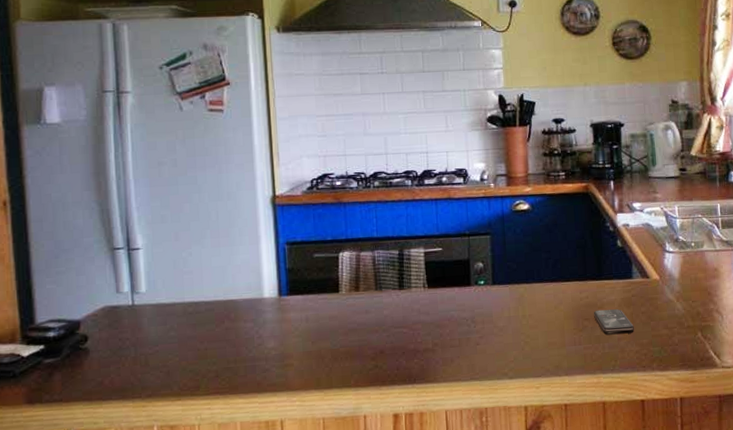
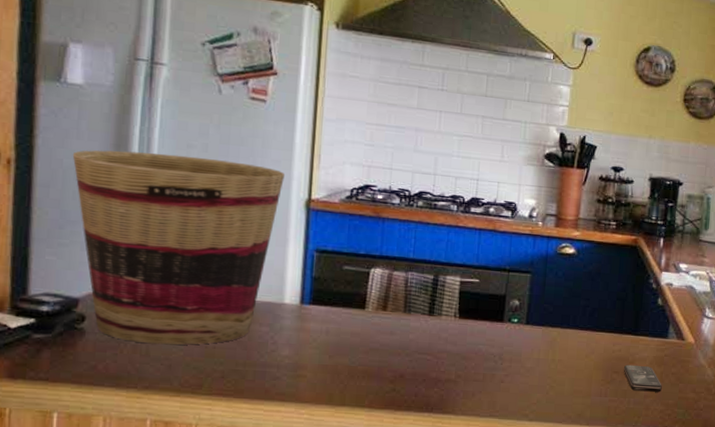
basket: none [58,171,249,354] -> present [72,150,284,345]

